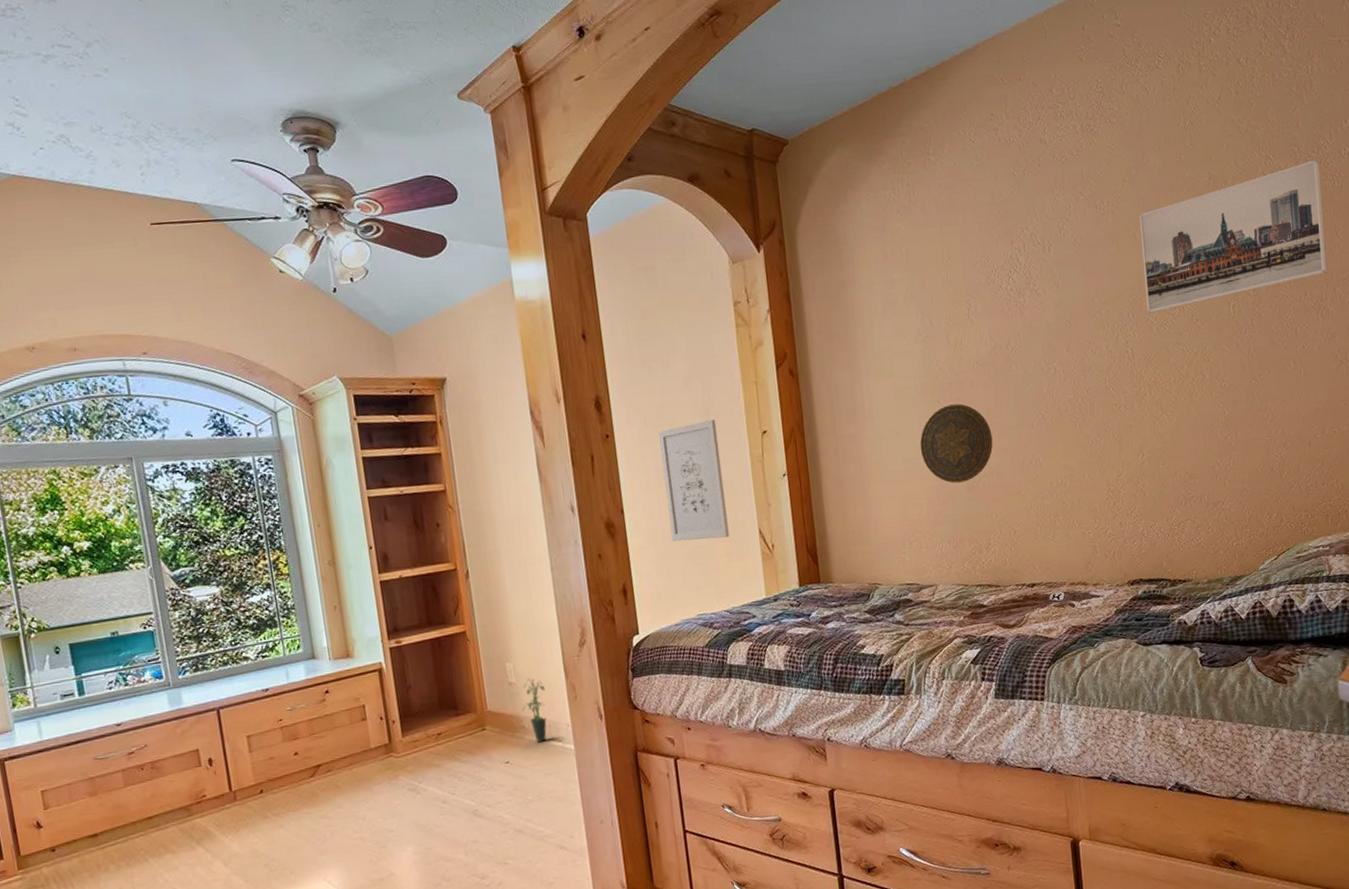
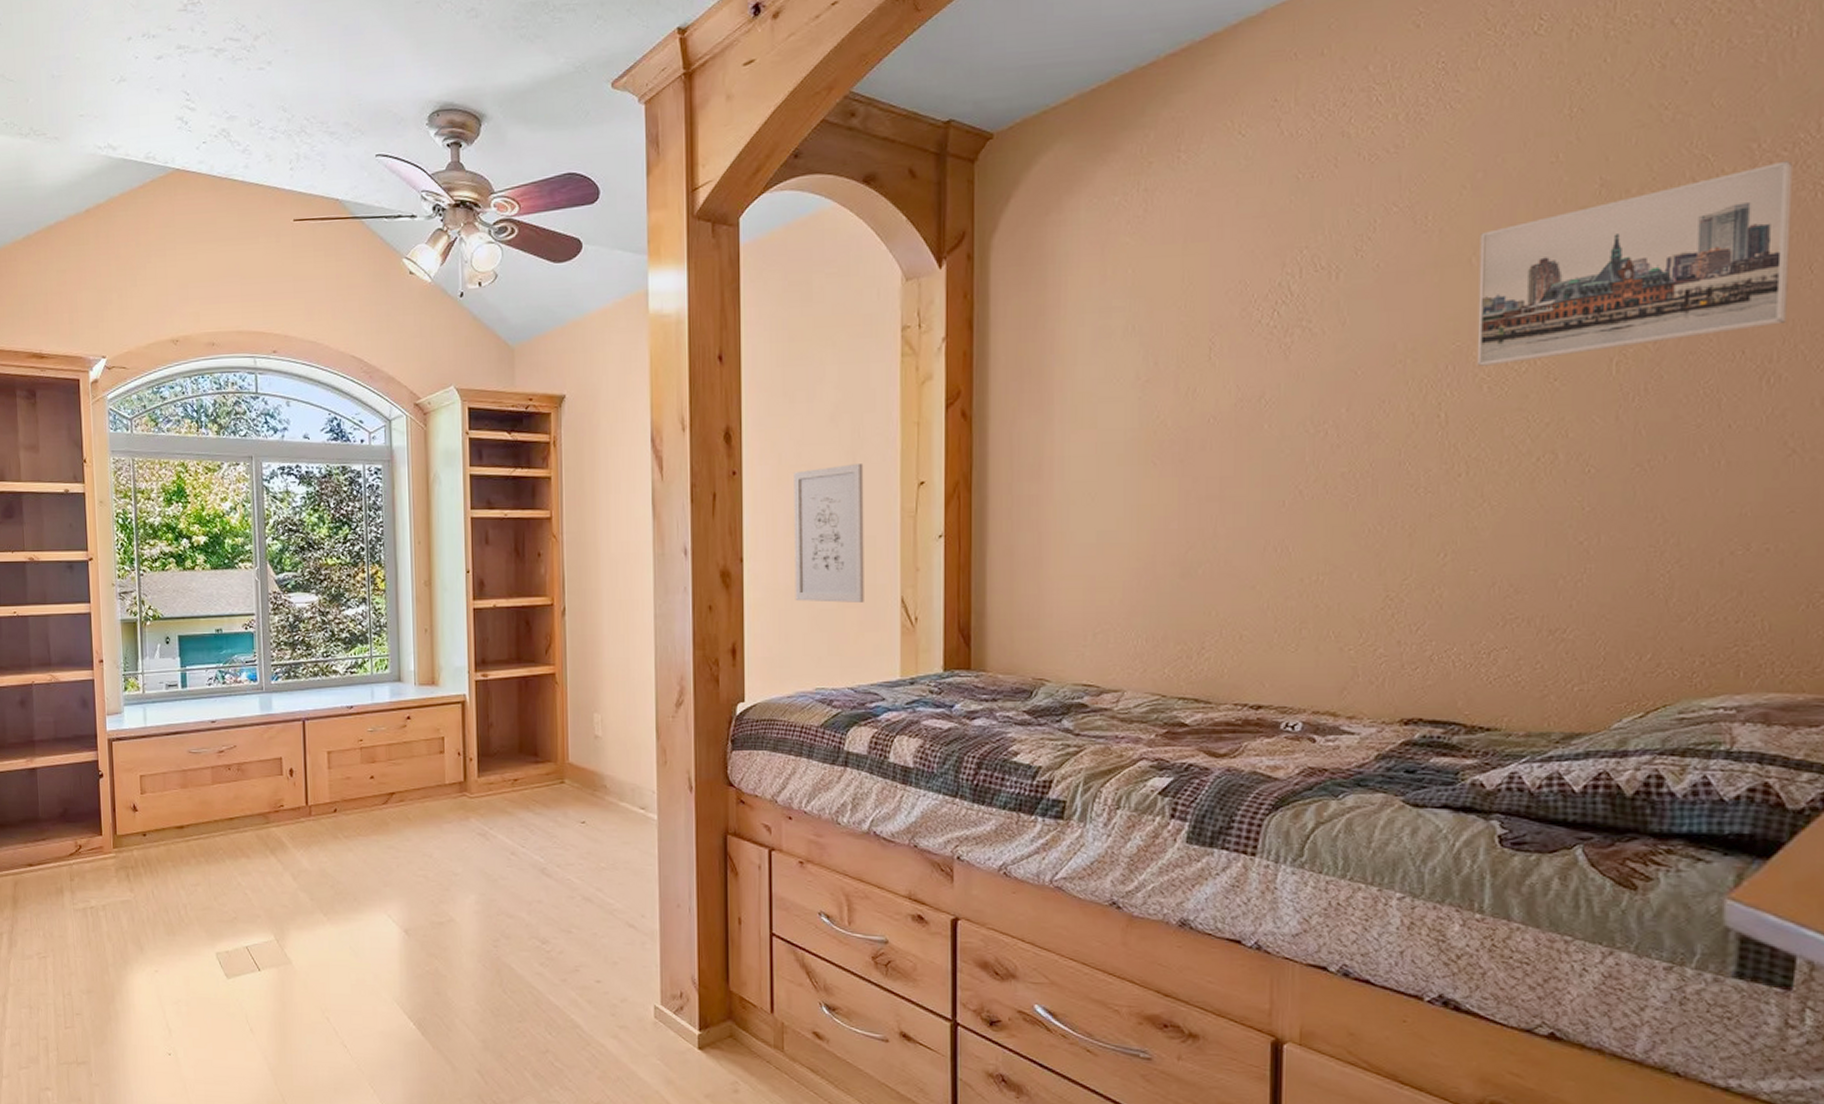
potted plant: present [521,678,547,743] -> none [605,734,633,806]
decorative plate: present [920,404,993,484] -> none [1122,468,1224,567]

